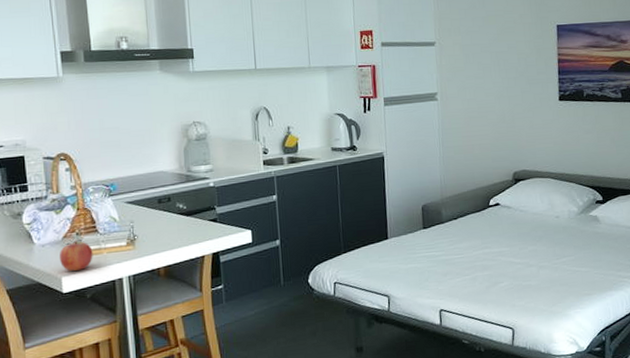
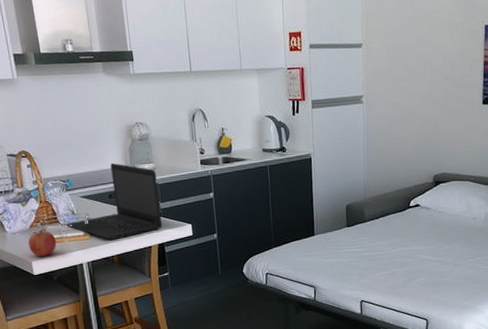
laptop: none [105,165,218,251] -> present [65,163,163,241]

